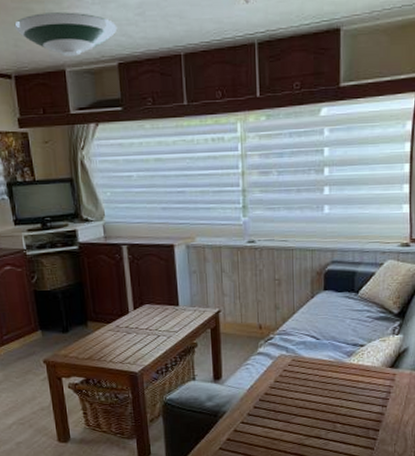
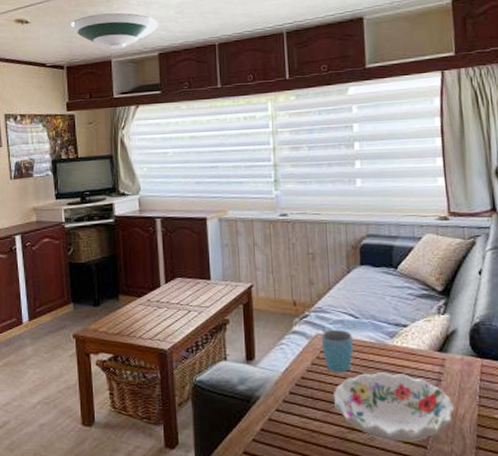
mug: none [284,350,314,389] -> present [321,329,353,373]
decorative bowl: none [293,386,400,446] -> present [333,371,455,442]

